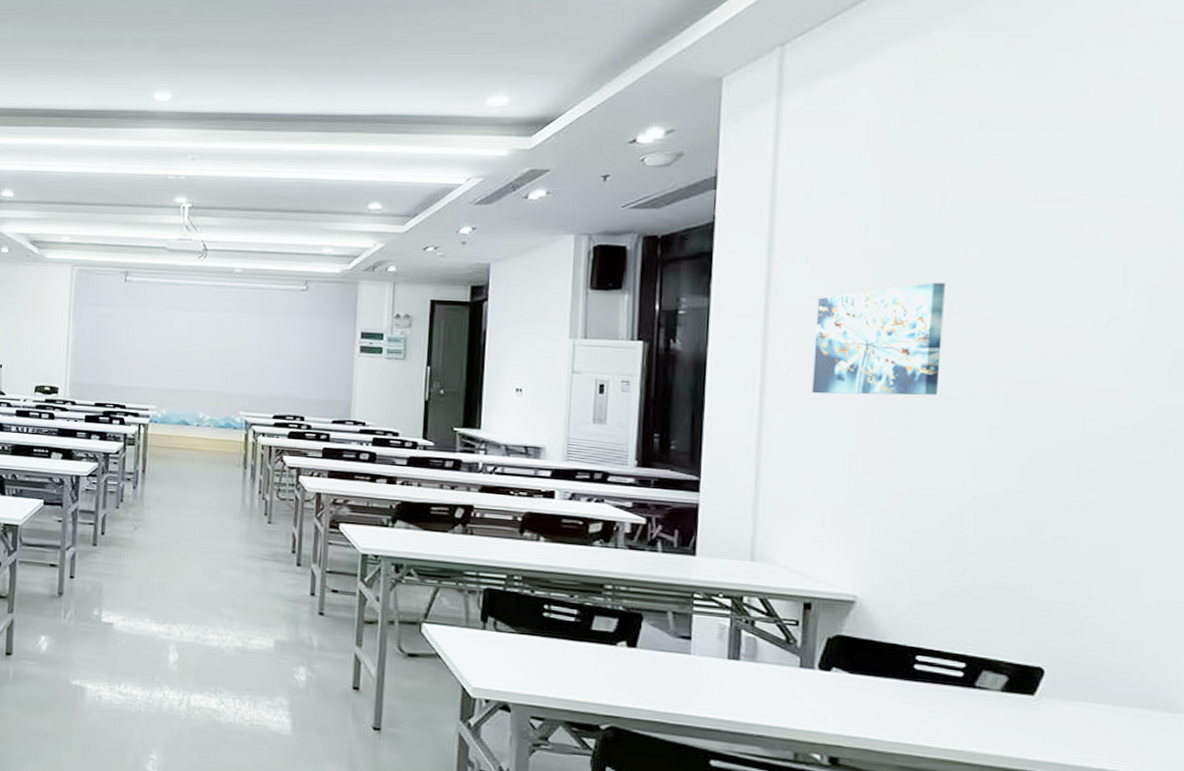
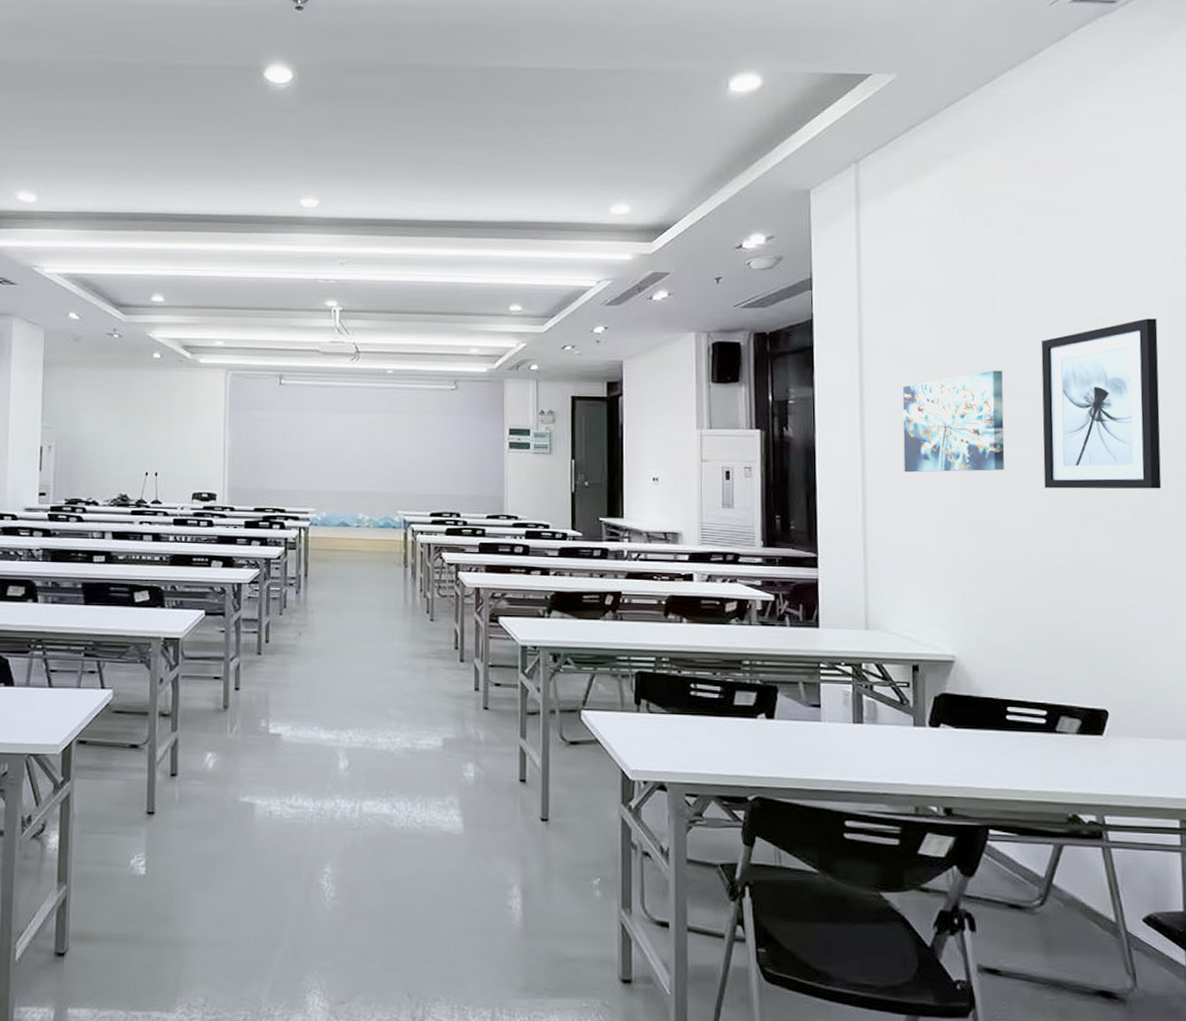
wall art: none [987,226,1156,424] -> present [1041,318,1162,489]

